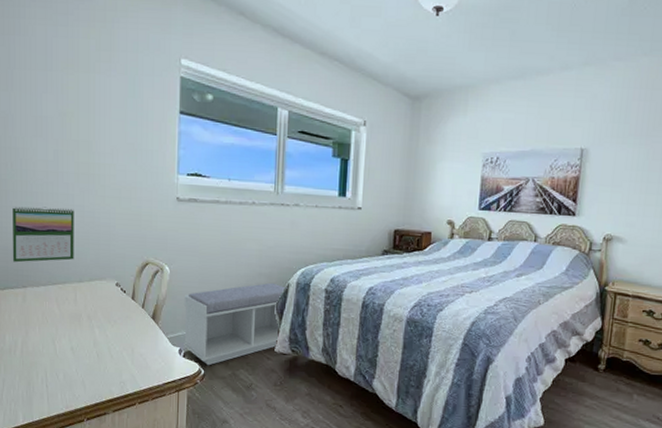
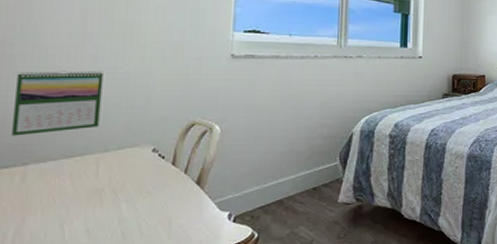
bench: present [183,282,288,366] -> none [233,133,351,228]

